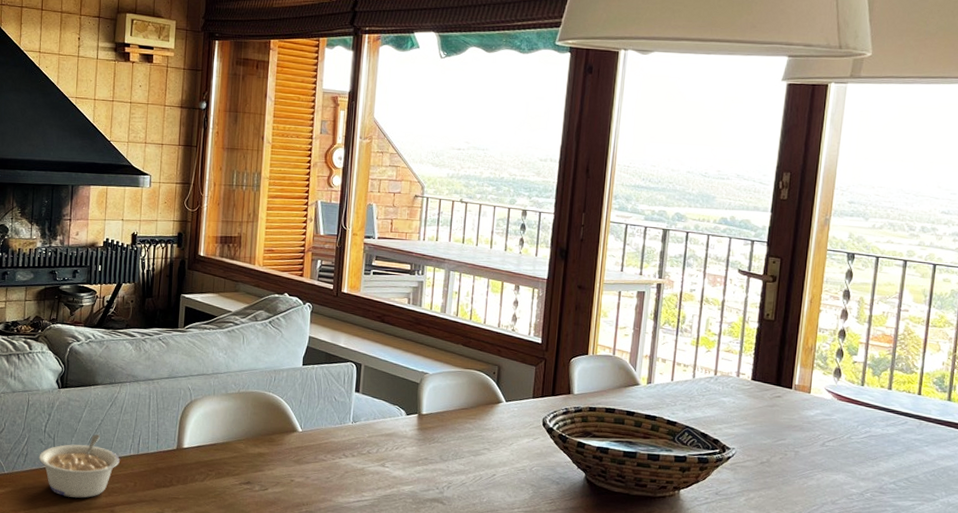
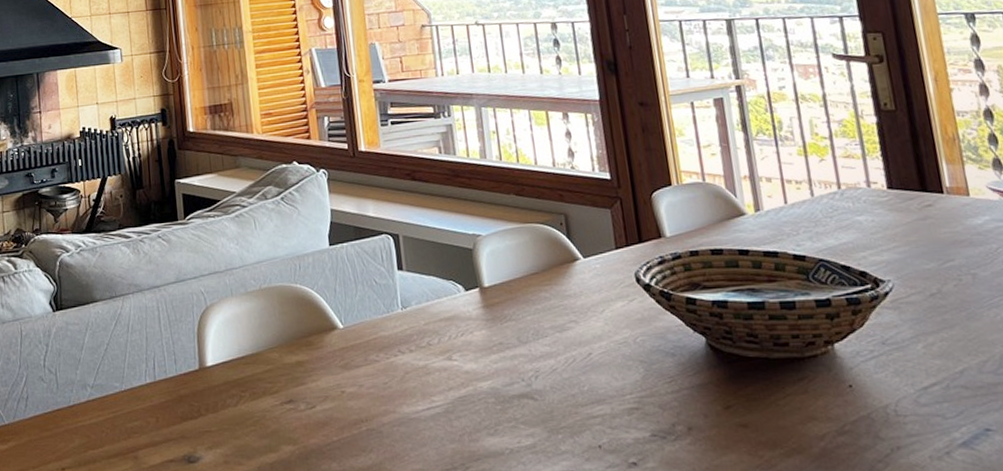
legume: present [39,434,120,498] -> none [41,363,135,445]

